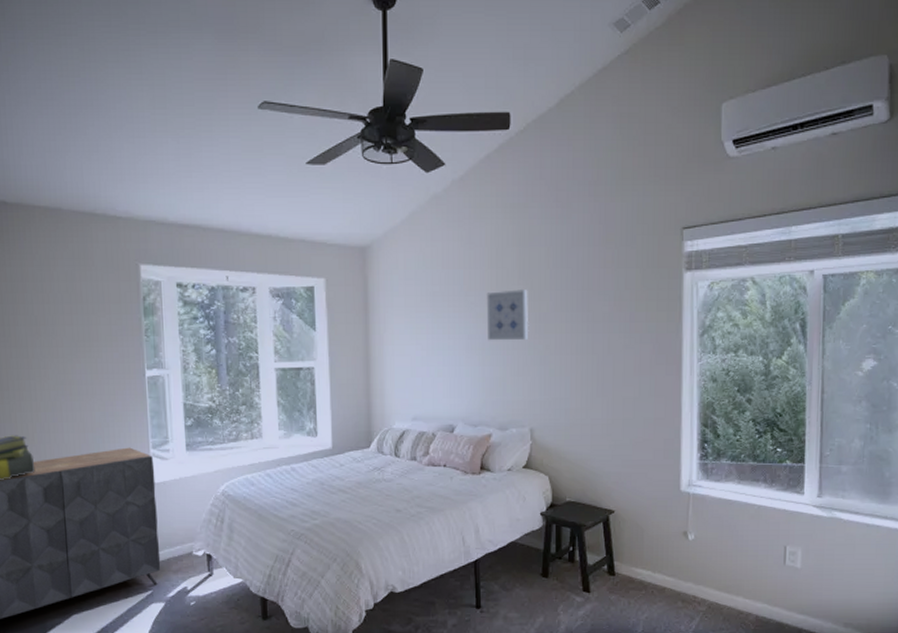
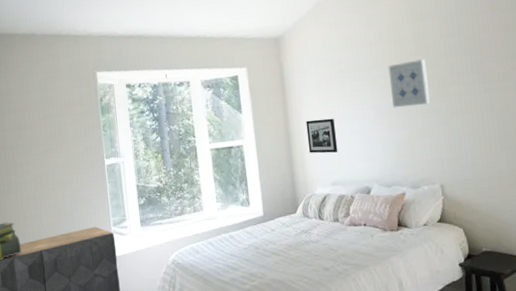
picture frame: none [389,345,423,384] -> present [306,118,338,154]

